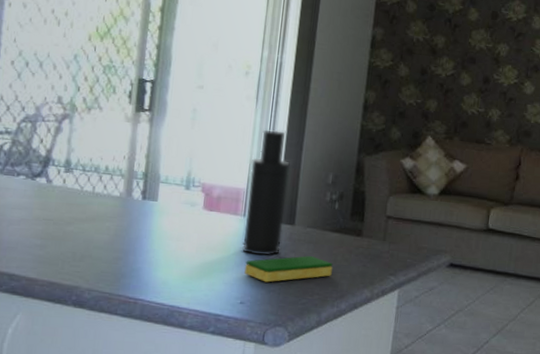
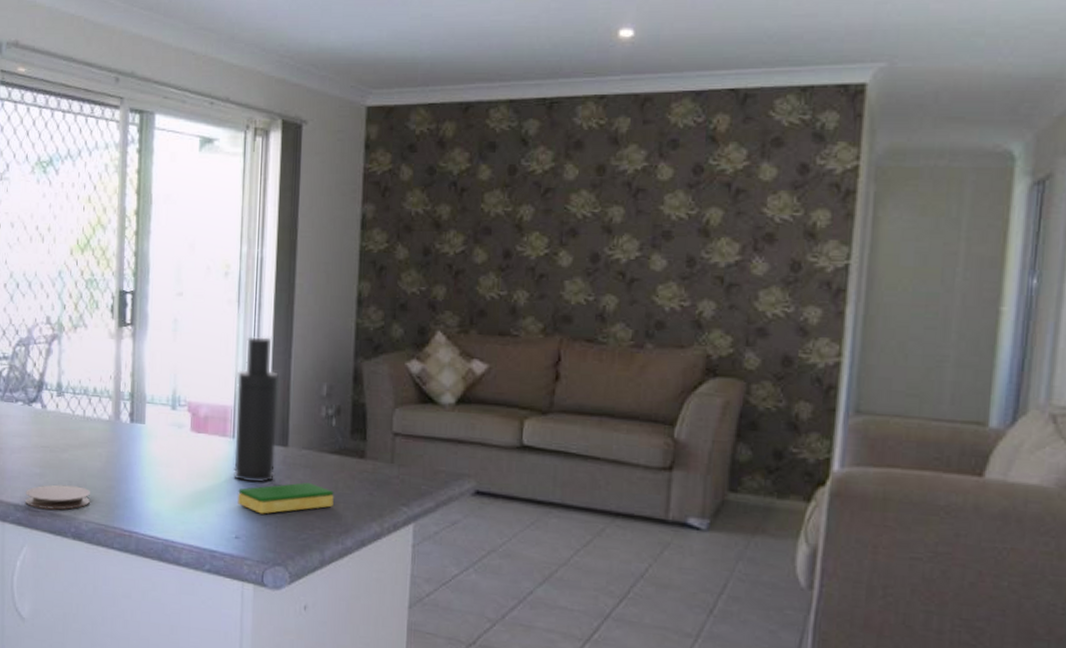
coaster: none [22,255,96,279] -> present [25,484,91,510]

